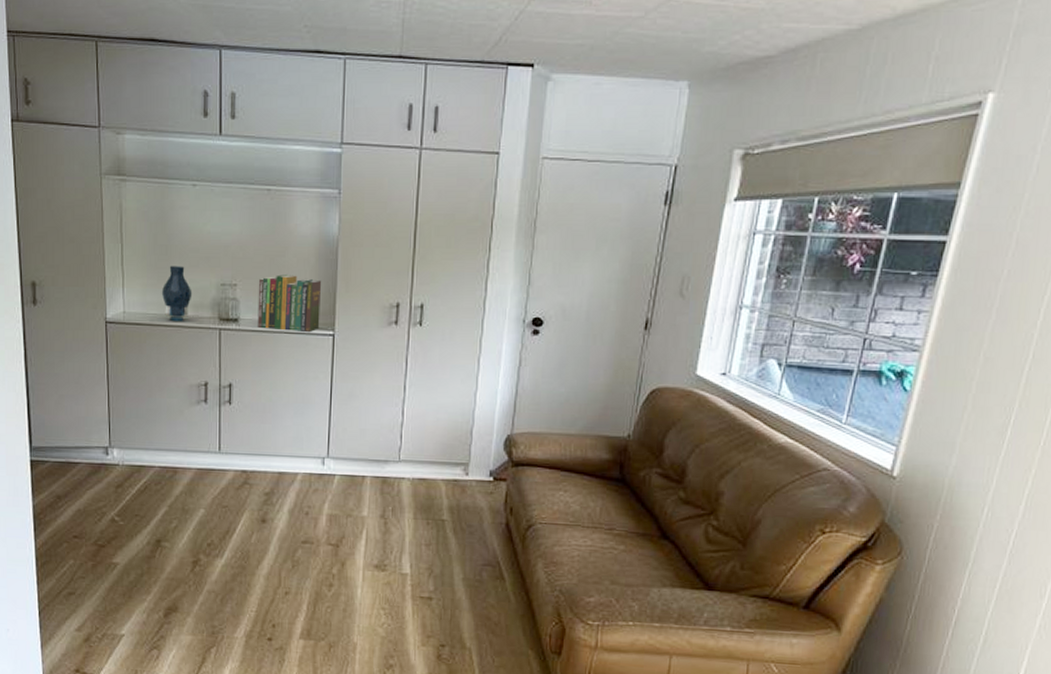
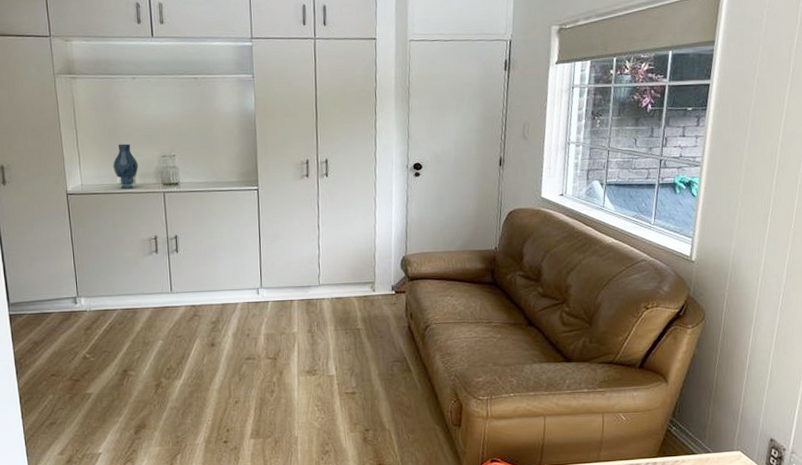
books: present [257,274,322,333] -> none [193,144,246,190]

